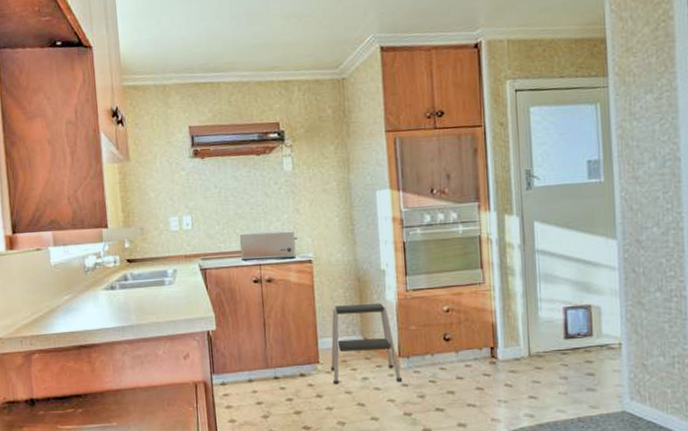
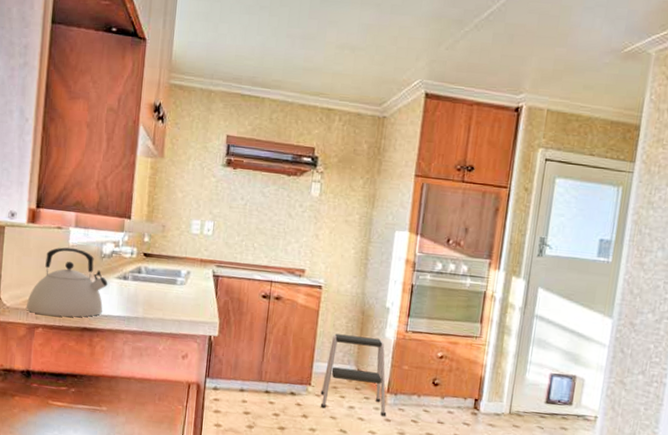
kettle: none [18,267,97,340] -> present [25,247,108,317]
toaster: present [239,230,298,262] -> none [254,247,312,282]

